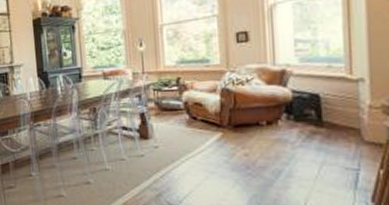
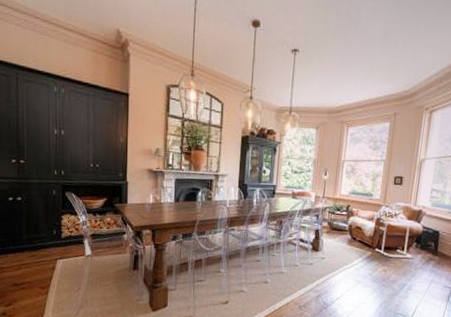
side table: none [226,86,285,137] -> present [375,219,418,258]

